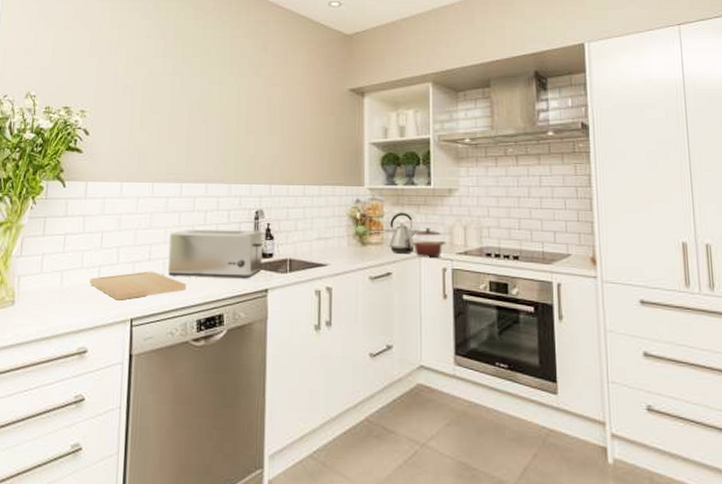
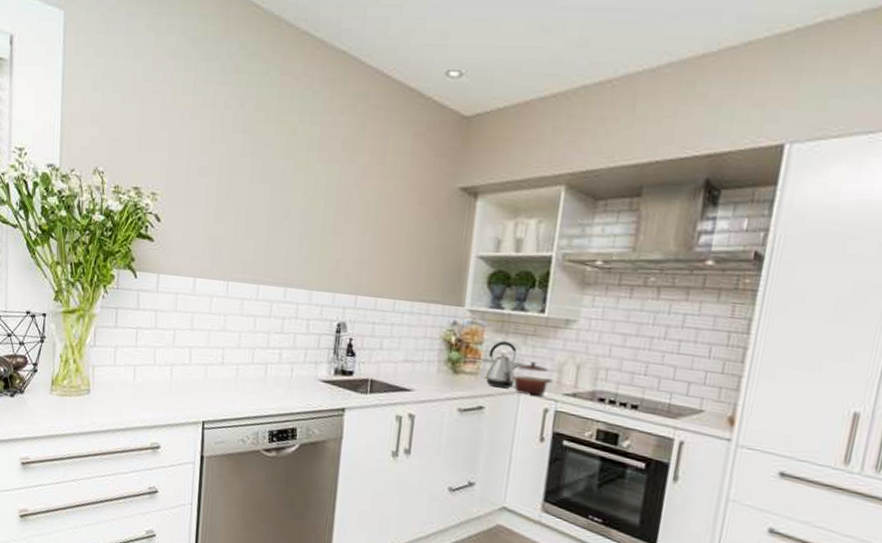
cutting board: present [90,271,187,300] -> none [162,375,260,402]
toaster: present [167,229,263,279] -> none [240,335,344,396]

